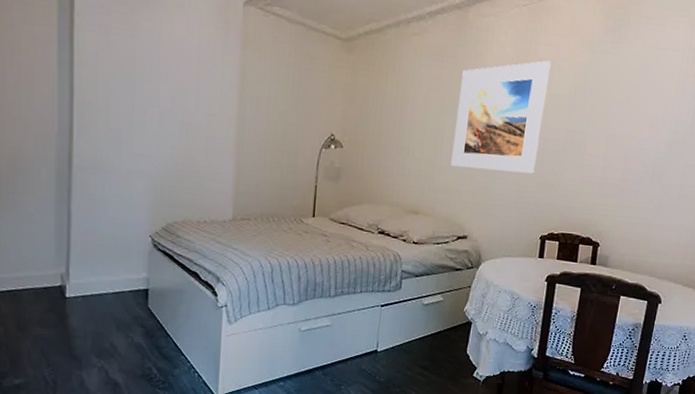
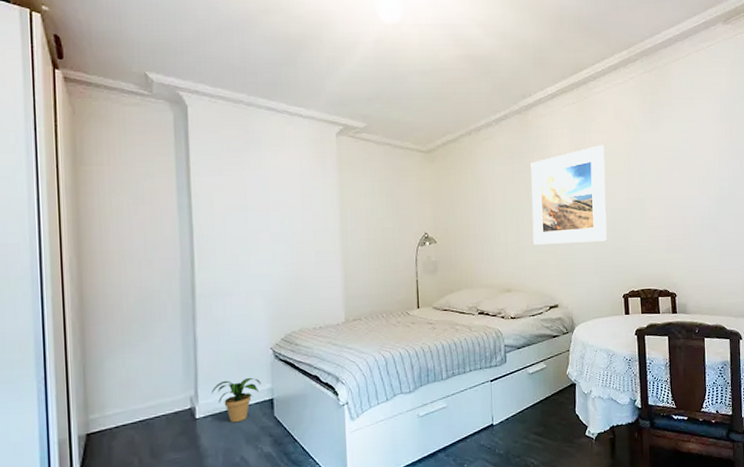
potted plant: none [83,262,137,307] -> present [211,377,261,422]

